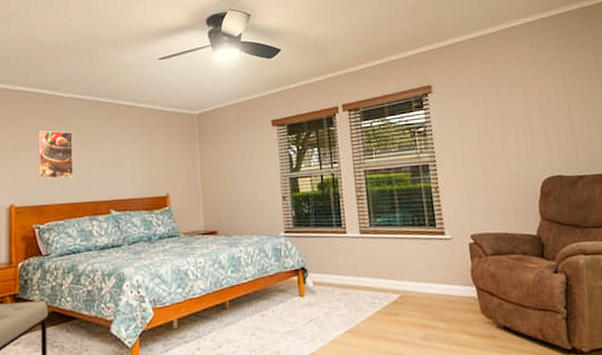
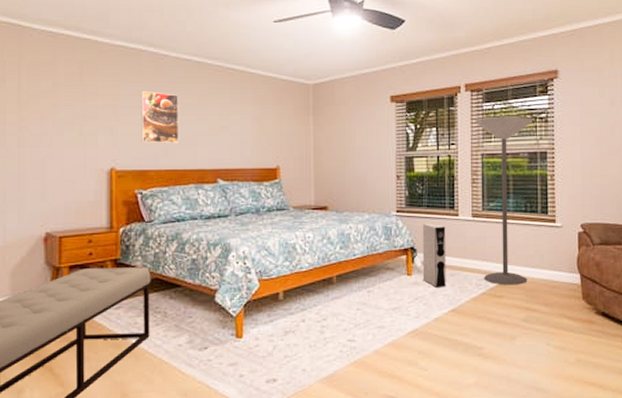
speaker: none [311,242,340,308] -> present [422,223,446,287]
floor lamp: none [354,131,423,303] -> present [474,116,533,285]

